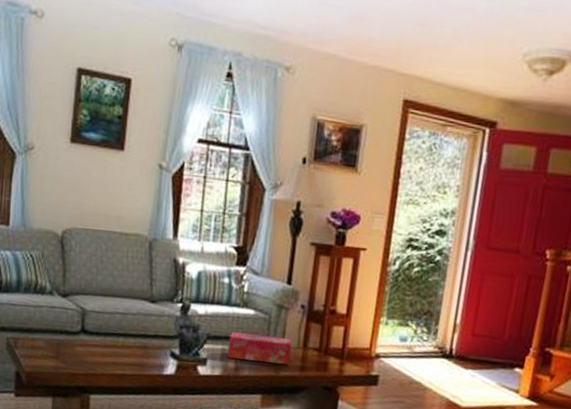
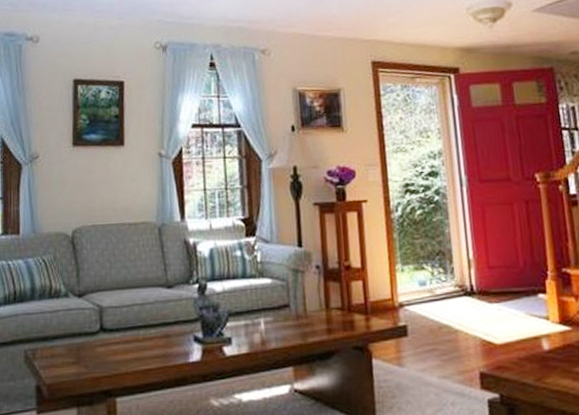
tissue box: present [227,331,292,365] -> none [251,302,315,334]

